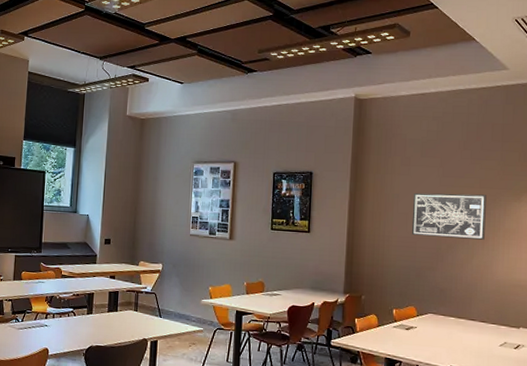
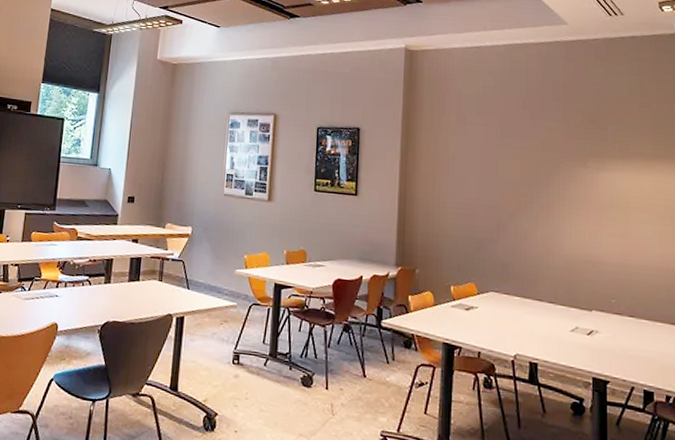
wall art: present [411,192,486,240] -> none [469,154,549,209]

